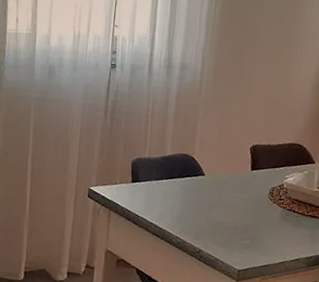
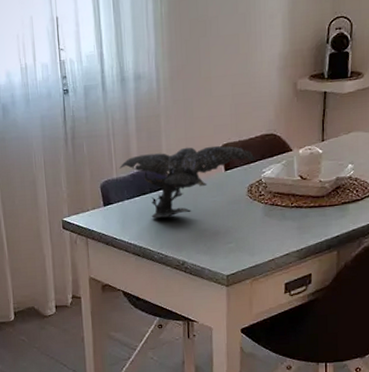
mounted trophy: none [152,140,280,204] -> present [119,145,255,218]

